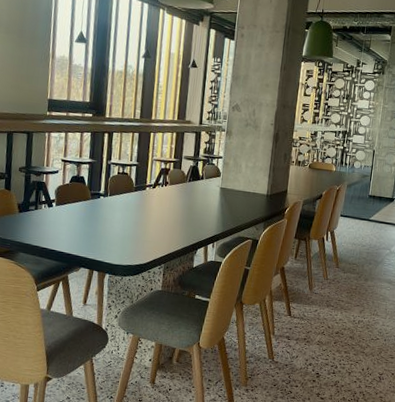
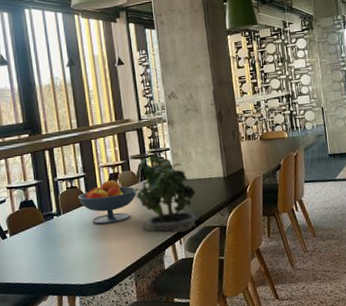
fruit bowl: none [127,173,183,215] -> present [78,179,137,225]
potted plant: none [180,159,238,238] -> present [133,152,199,233]

